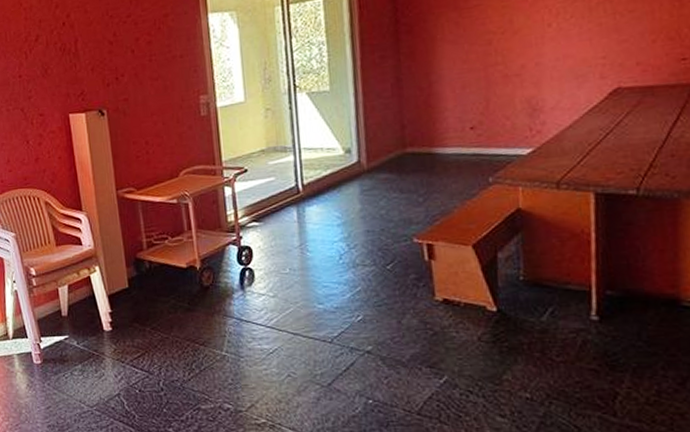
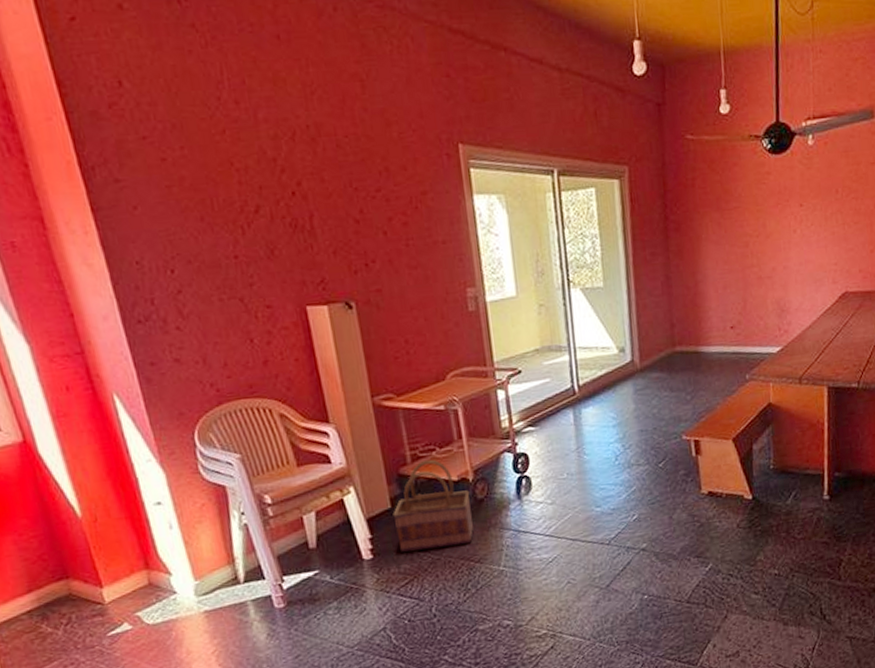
basket: none [129,247,199,329] -> present [393,459,474,552]

